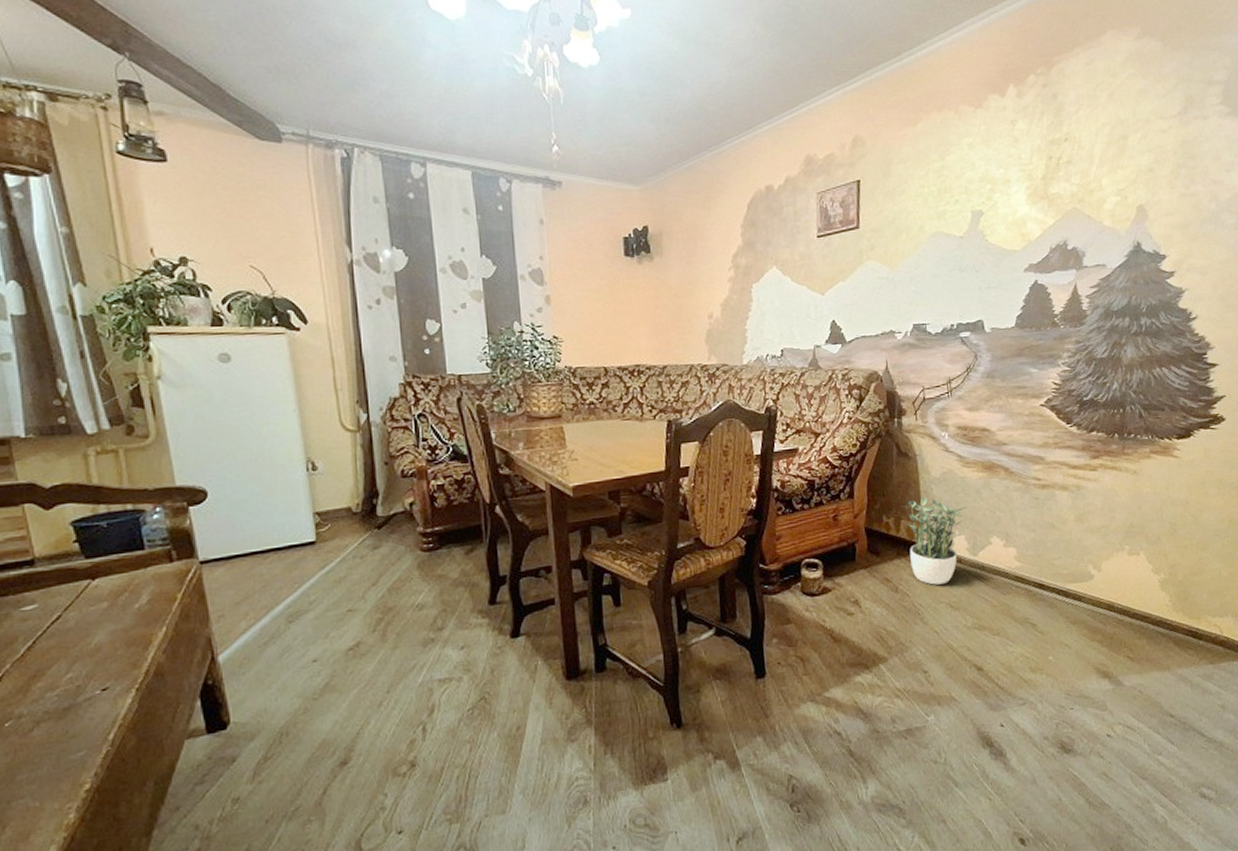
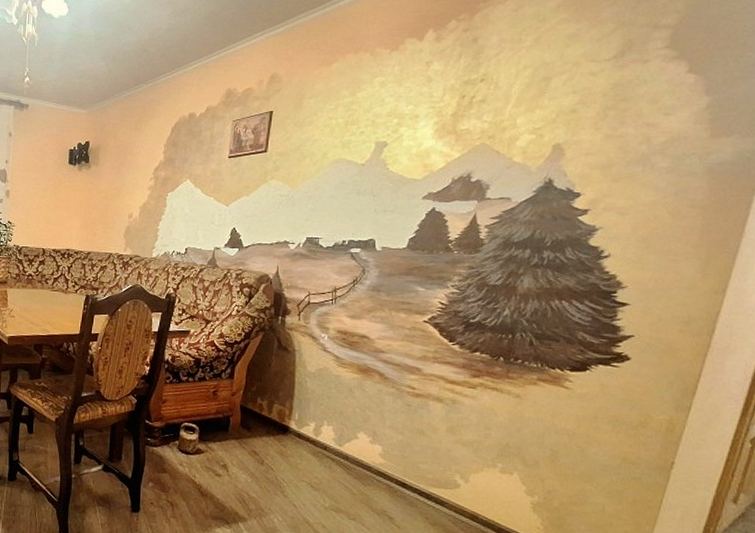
potted plant: present [900,496,968,585] -> none [275,387,338,466]

